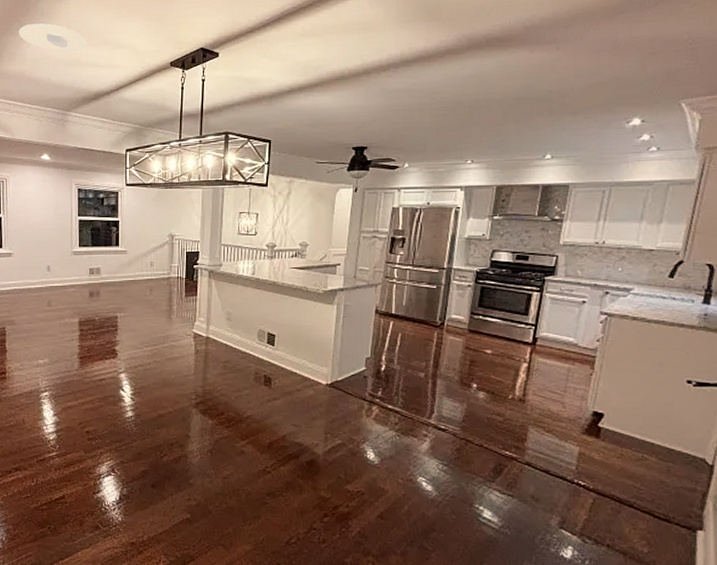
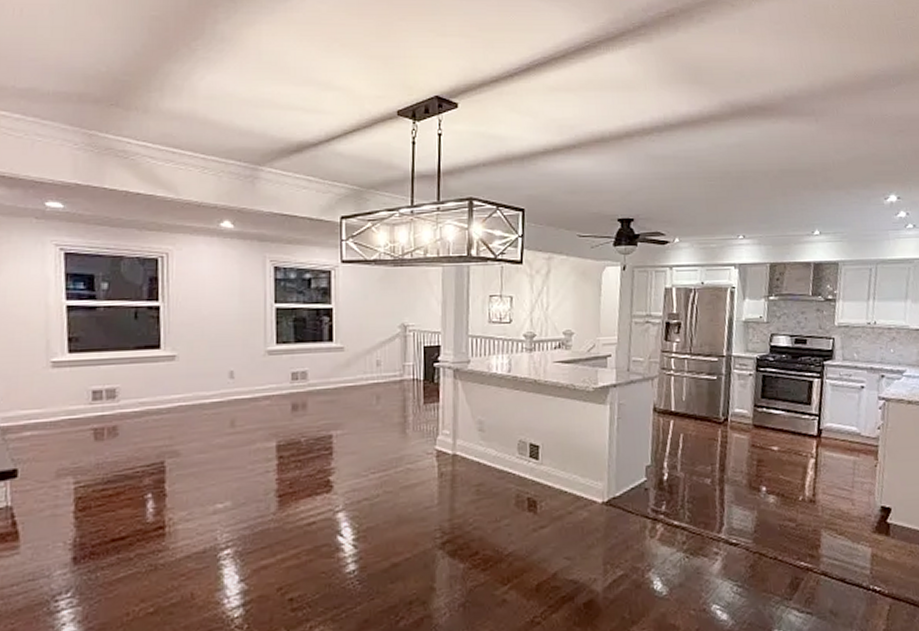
recessed light: present [19,23,88,52] -> none [188,51,287,89]

